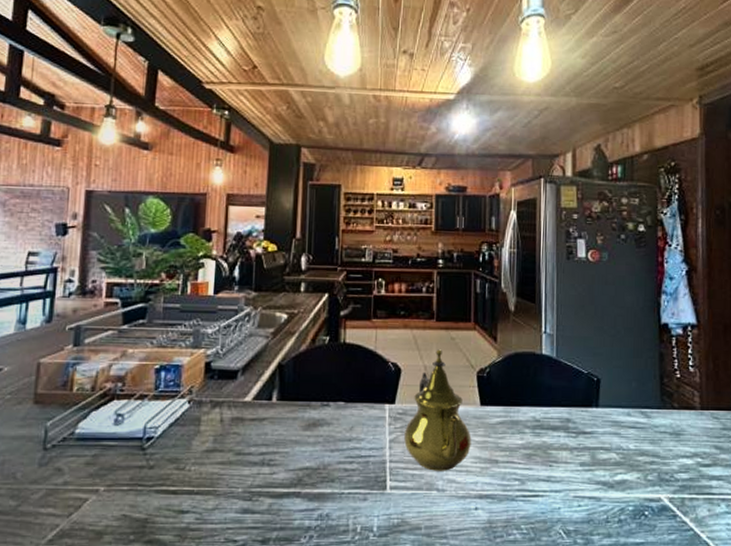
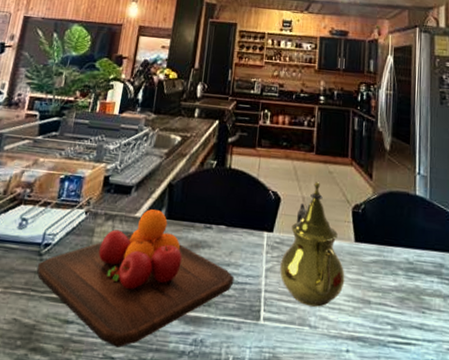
chopping board: none [142,392,357,530] -> present [37,209,235,348]

